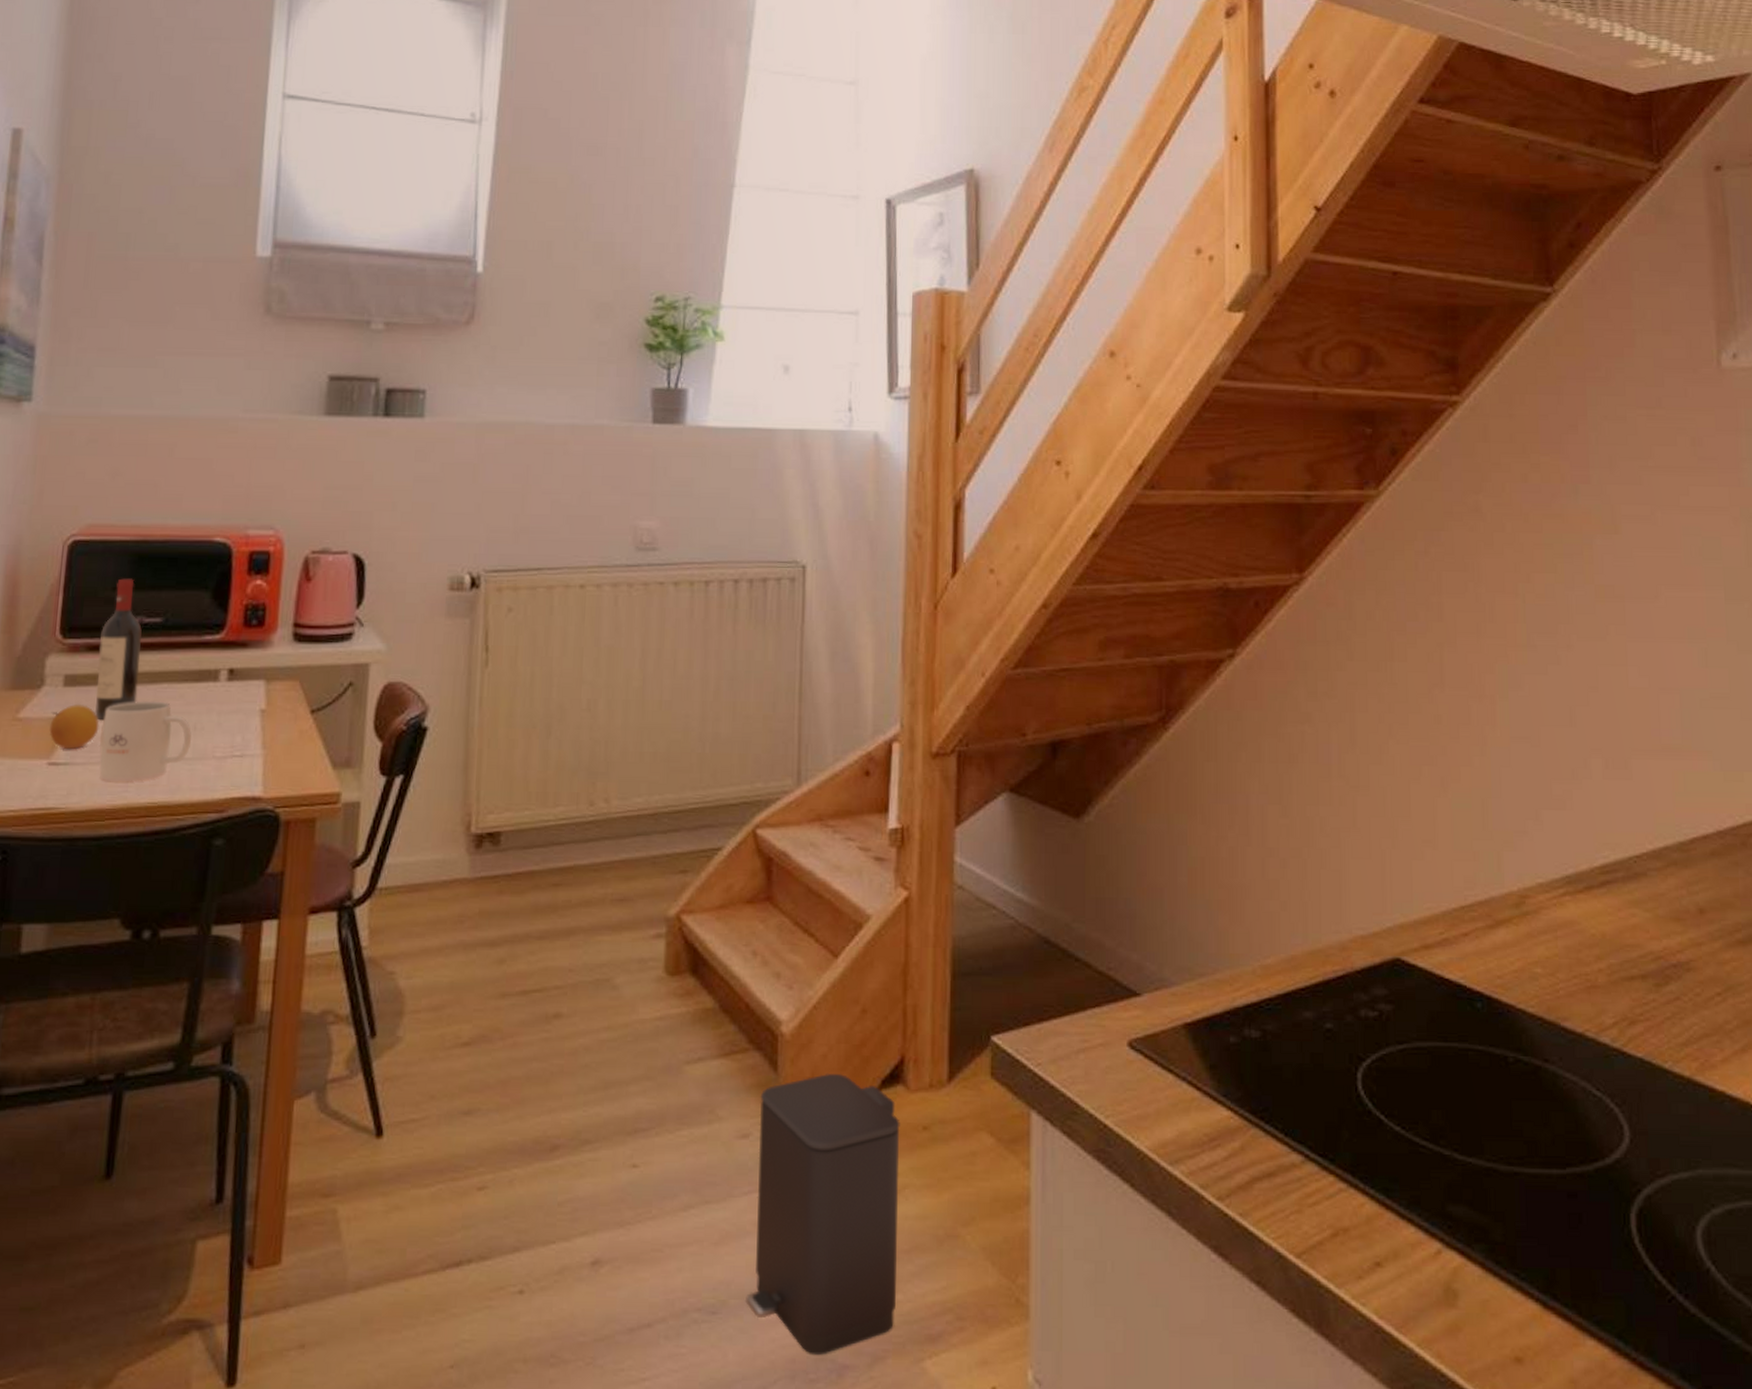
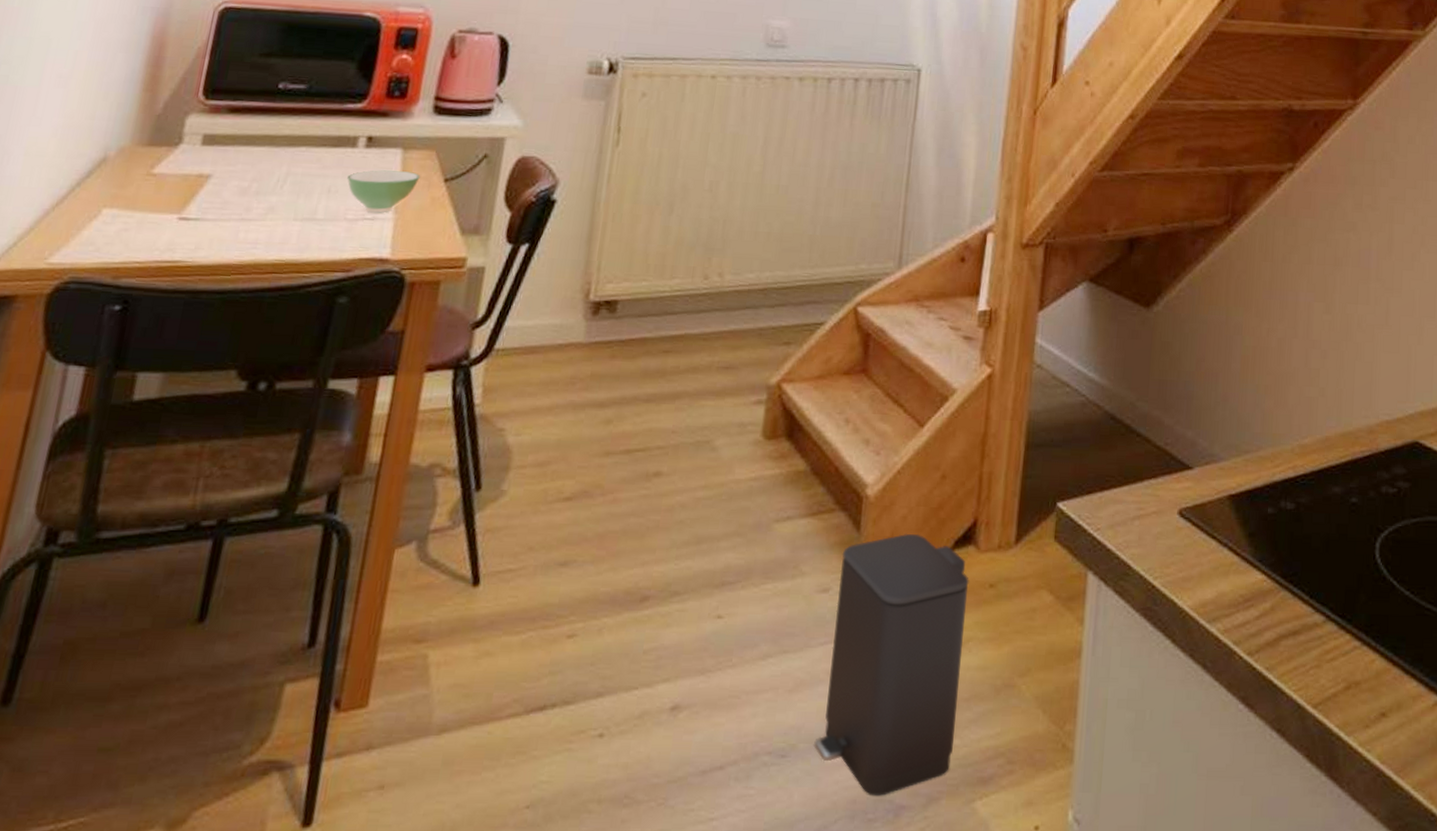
fruit: present [49,703,100,750] -> none [182,162,235,206]
wine bottle: present [95,578,142,722] -> none [230,45,285,181]
mug: present [99,700,191,783] -> none [229,162,325,240]
bowl: none [212,704,286,749] -> present [347,170,421,213]

